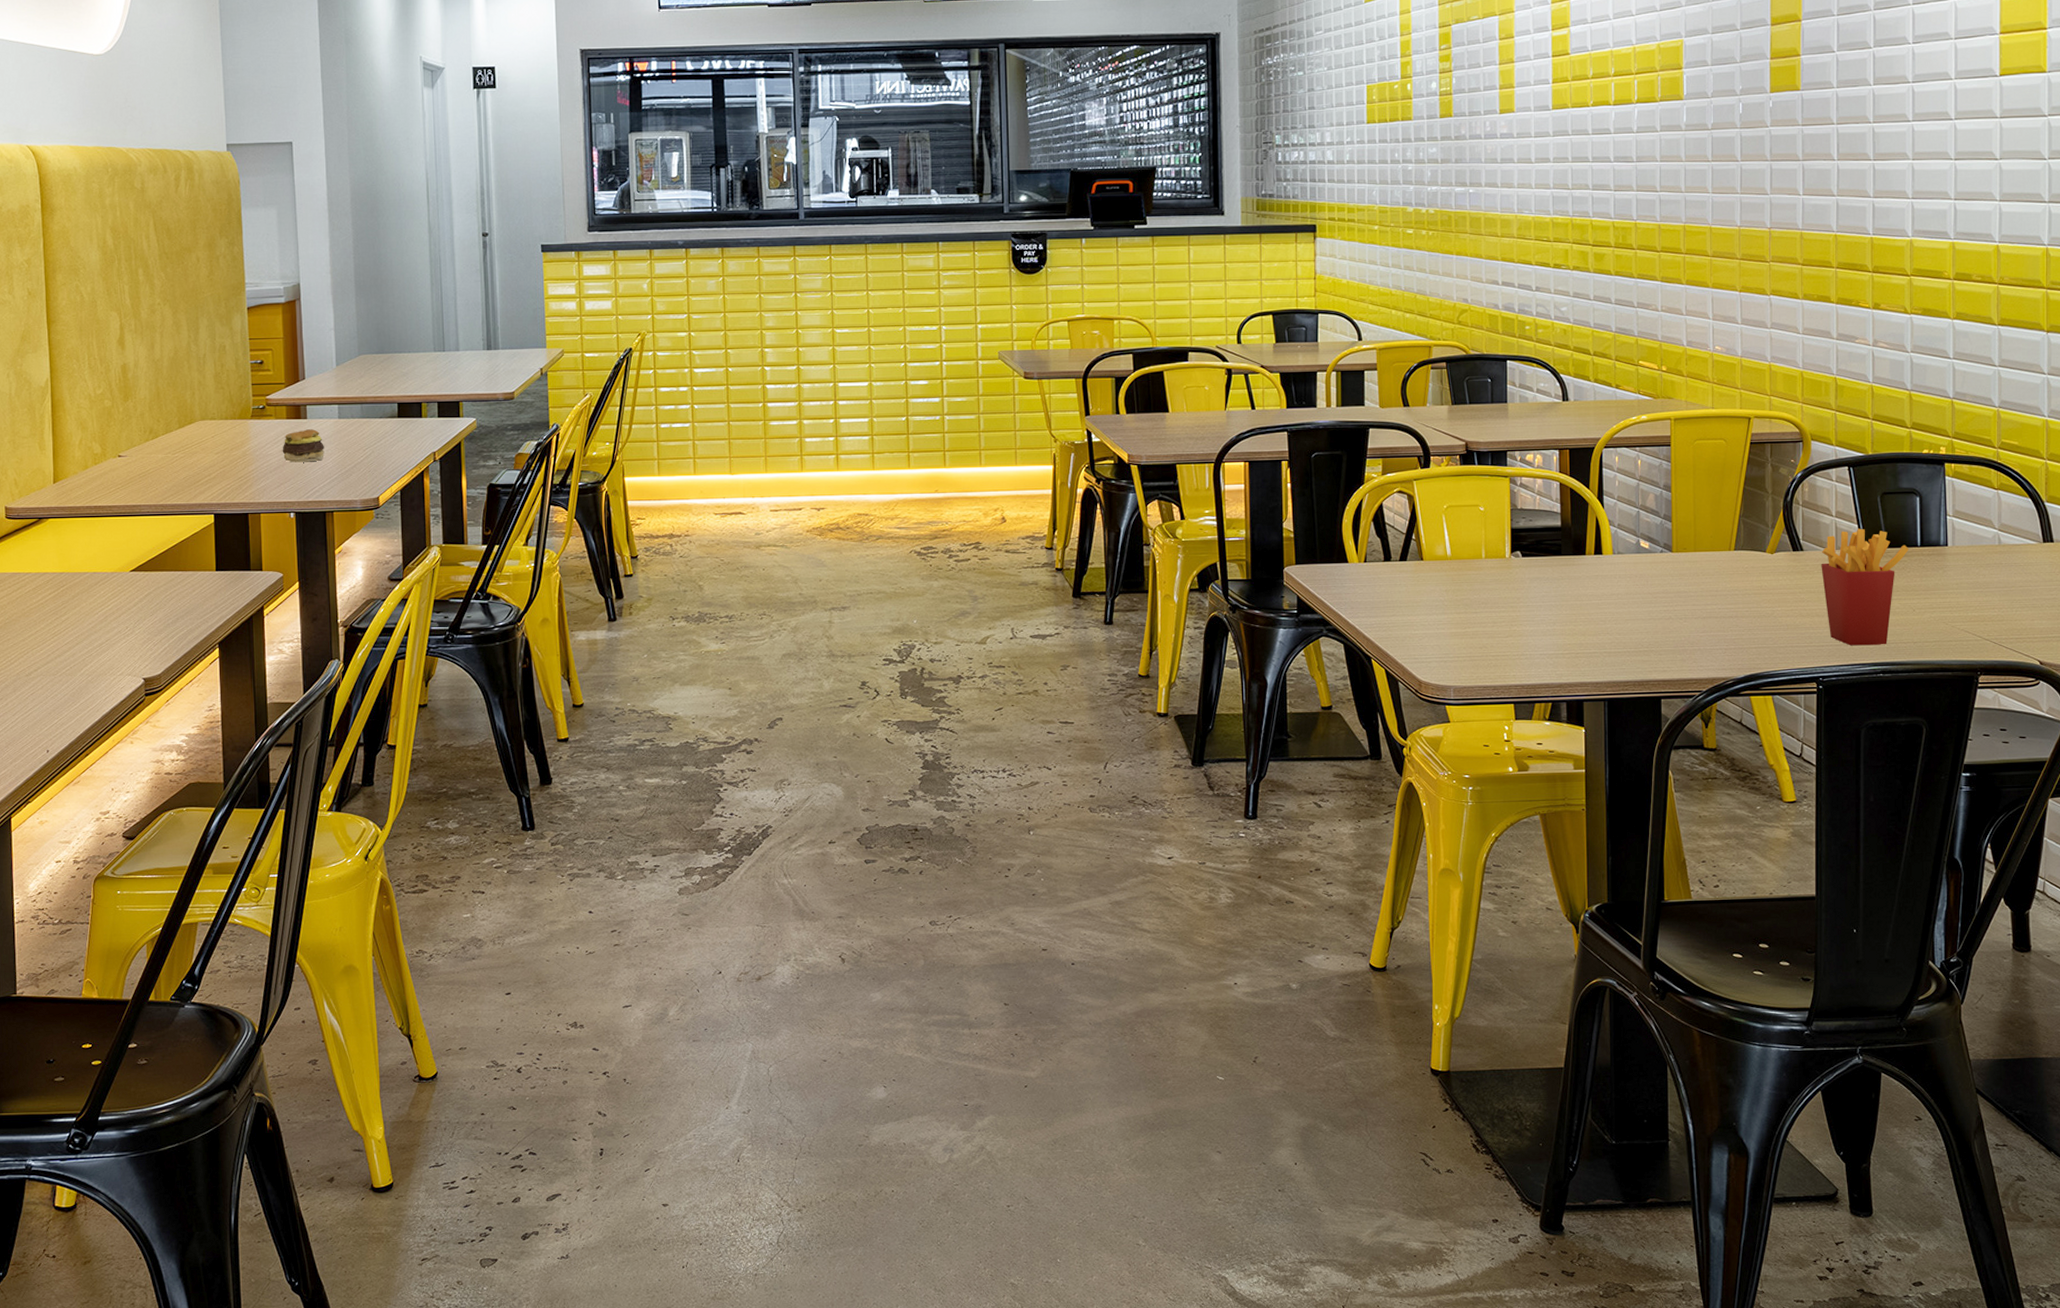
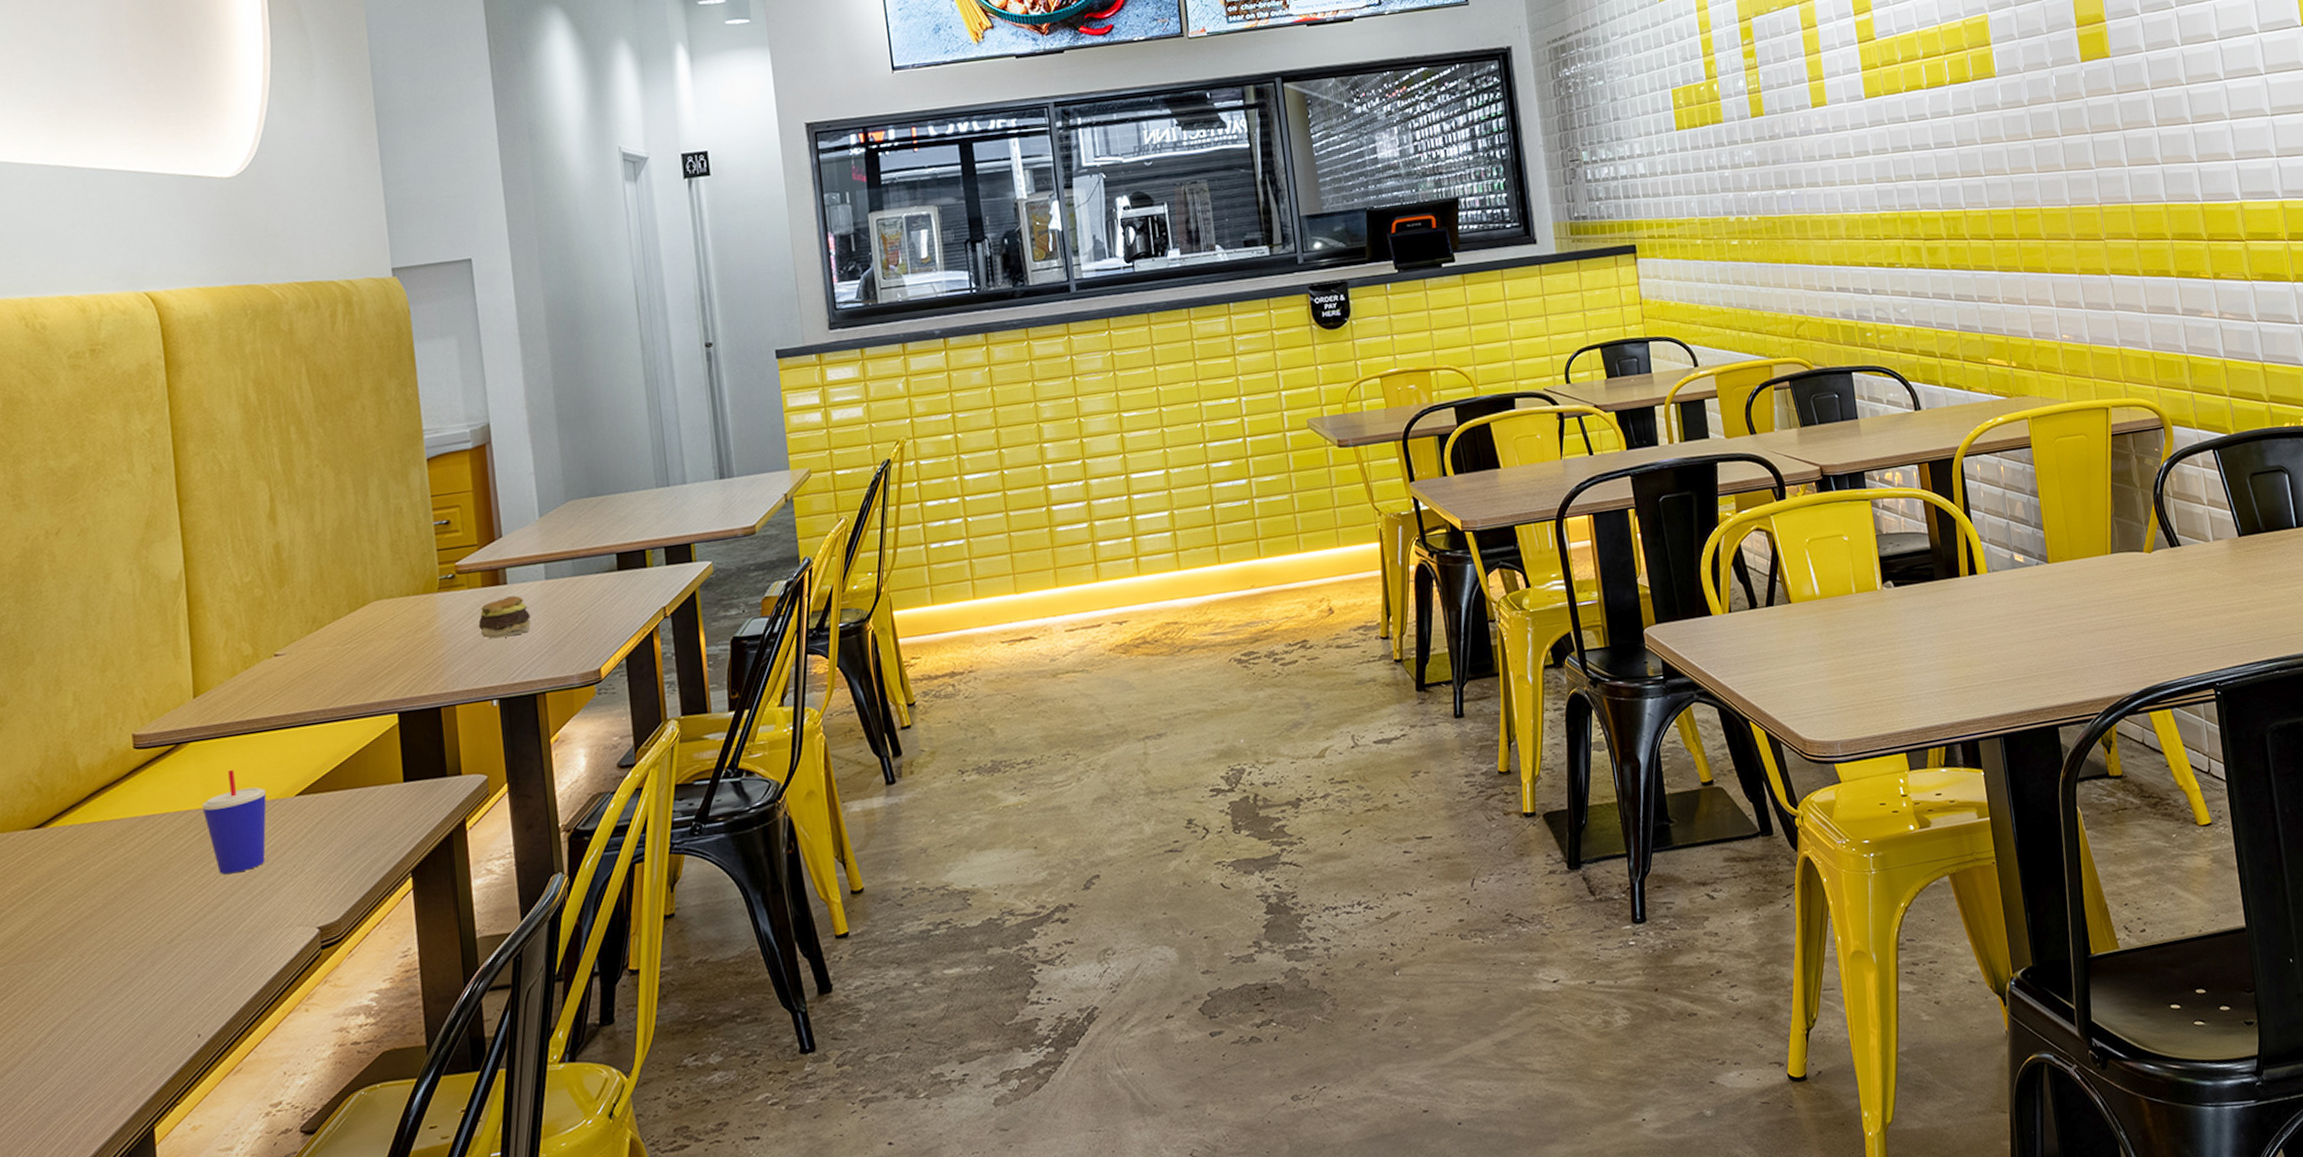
beverage cup: none [56,545,107,627] -> present [201,770,267,874]
french fries: present [1821,528,1909,646] -> none [2199,514,2286,644]

